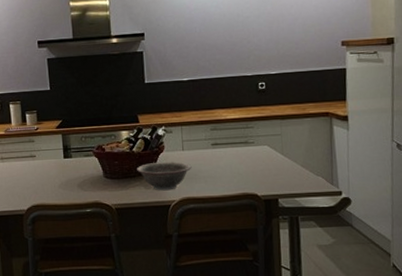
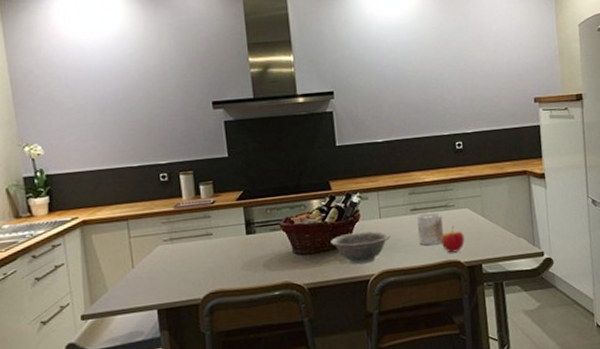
mug: none [217,147,242,178] -> present [417,211,444,246]
apple: none [239,162,263,186] -> present [440,227,465,253]

